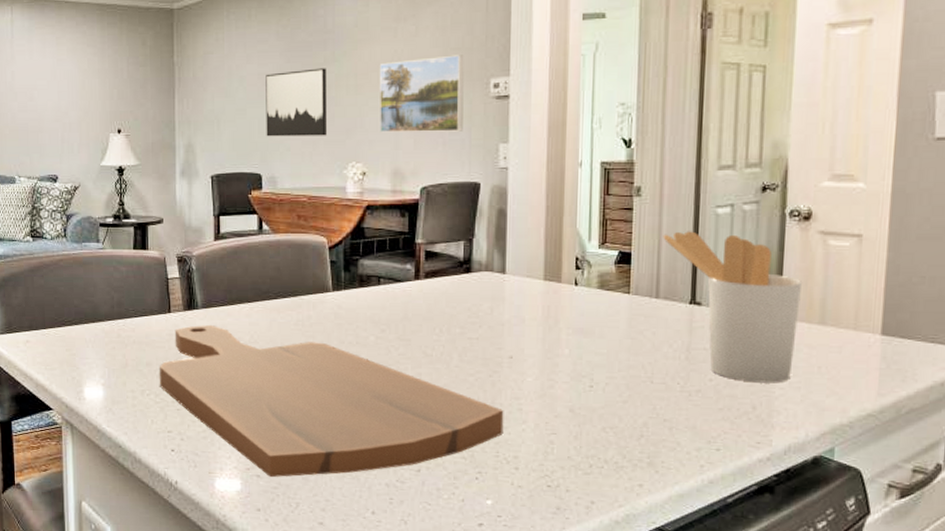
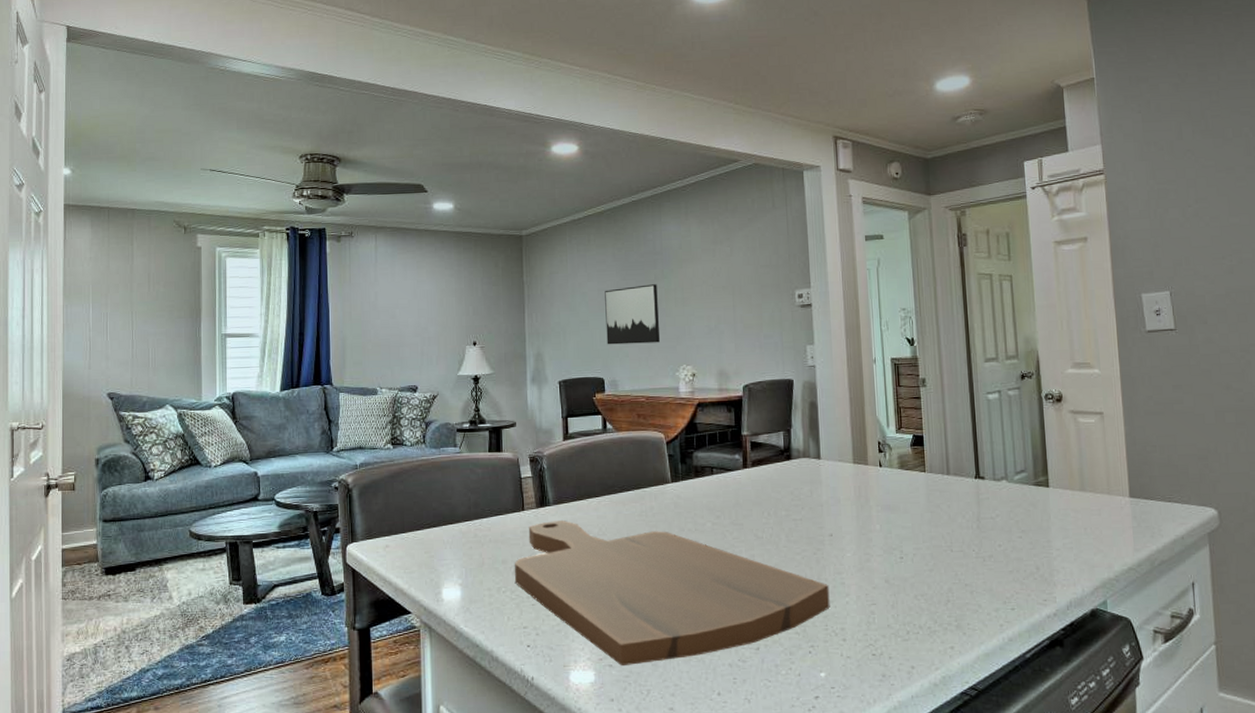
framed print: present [379,55,464,133] -> none [701,271,775,339]
utensil holder: present [663,231,803,383] -> none [947,415,1064,546]

